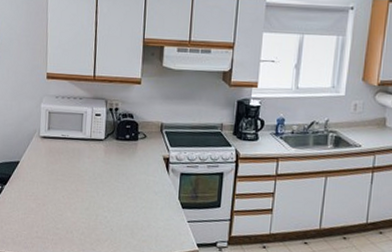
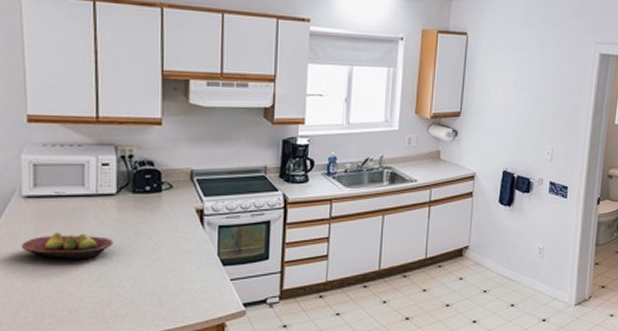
fruit bowl: none [38,166,100,191] -> present [22,231,114,260]

